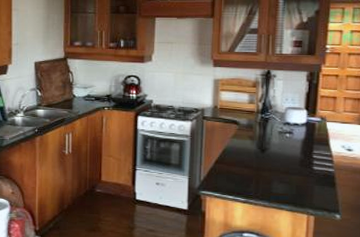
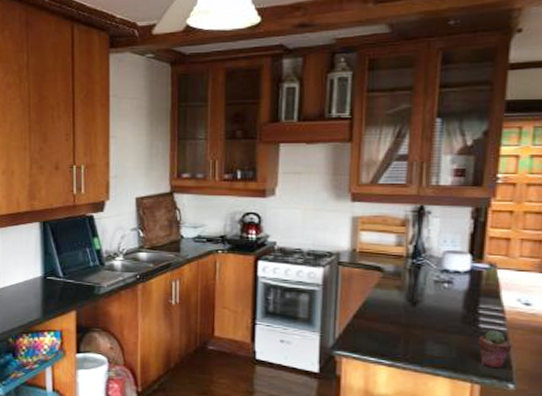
potted succulent: none [312,171,338,203] -> present [478,329,512,369]

